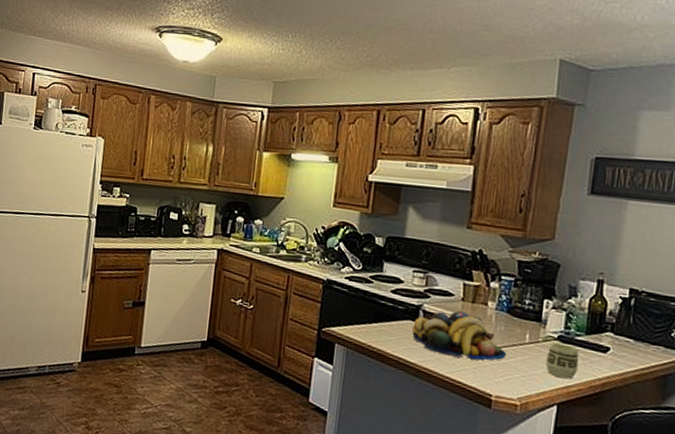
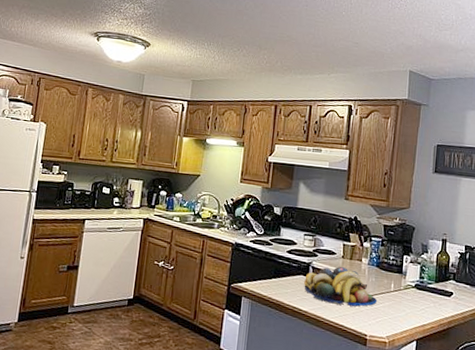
cup: present [546,342,579,380] -> none [407,290,431,319]

